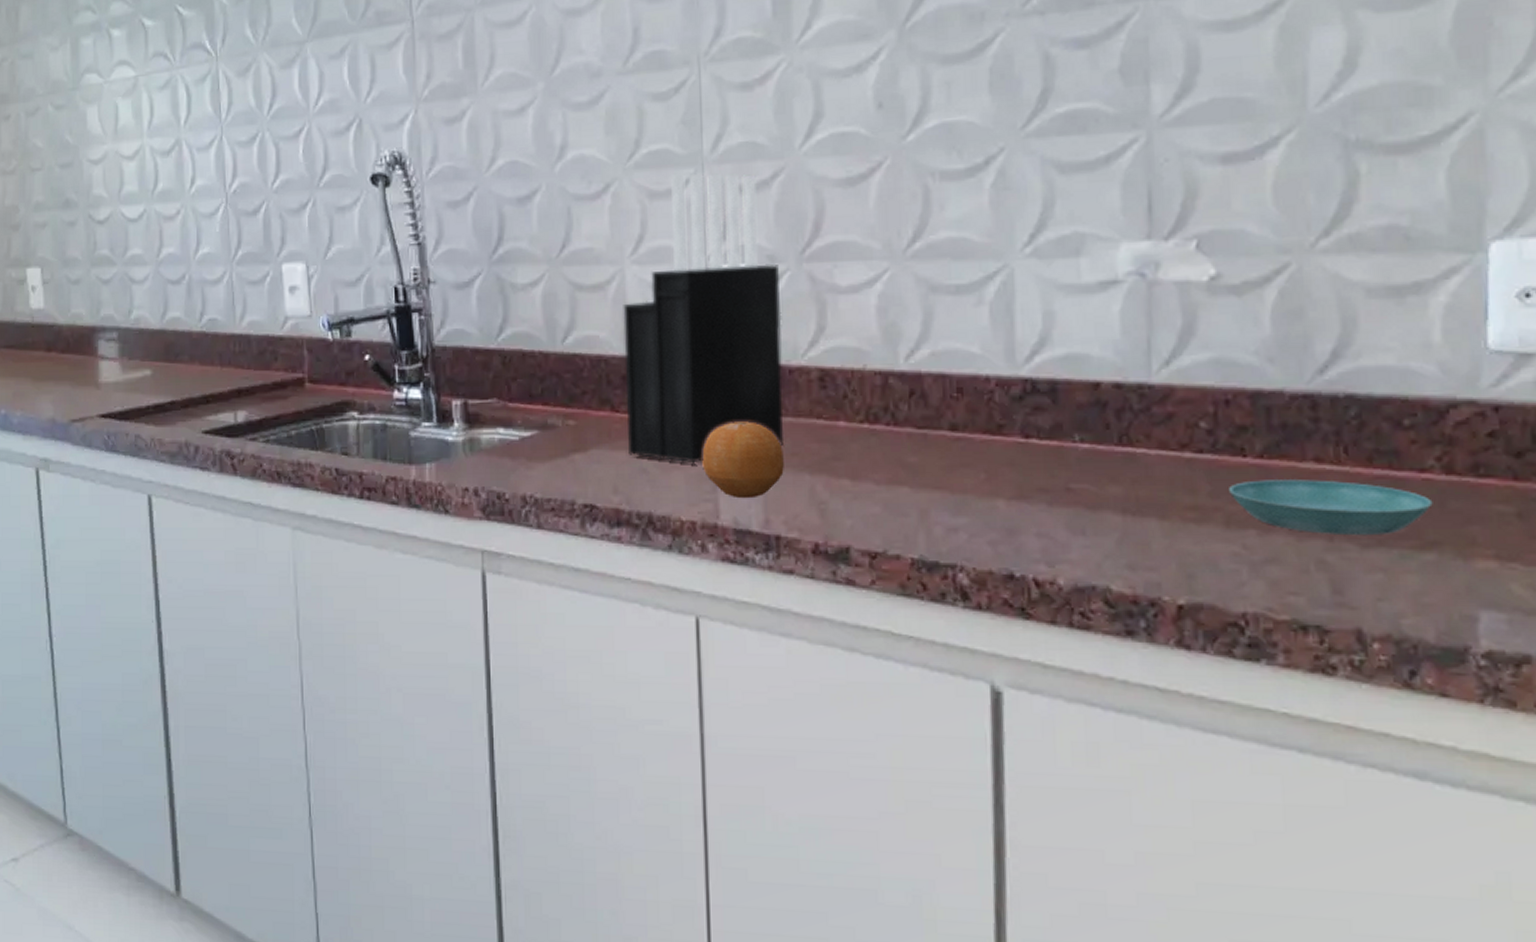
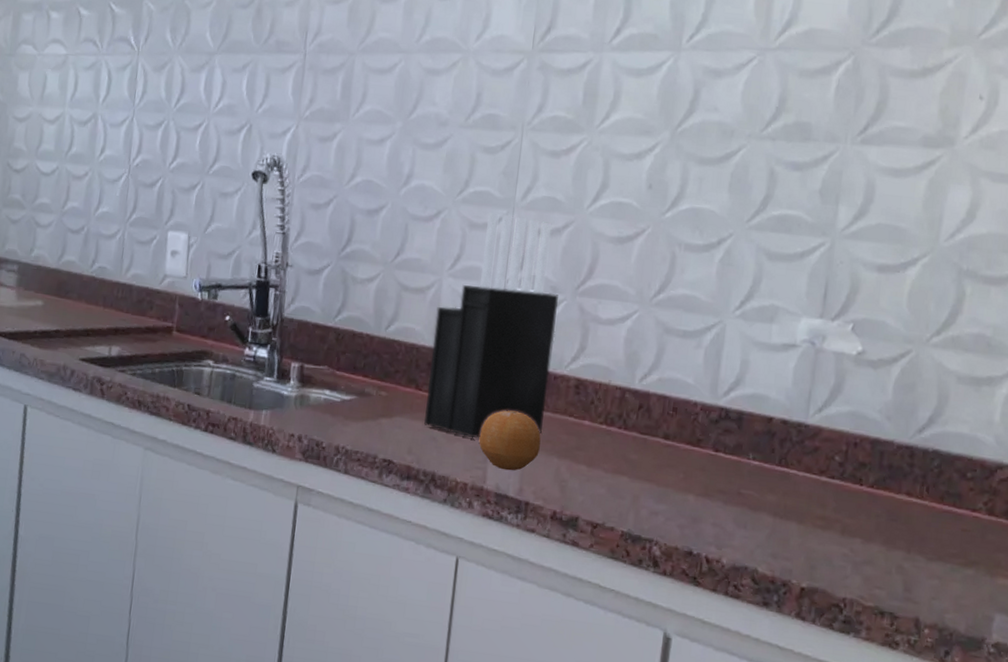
saucer: present [1227,480,1433,536] -> none [847,503,977,553]

